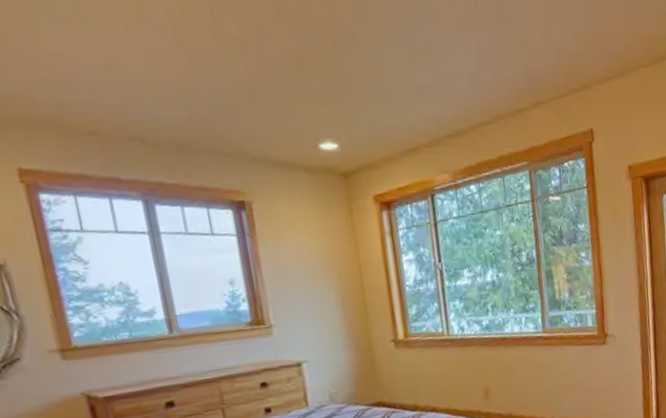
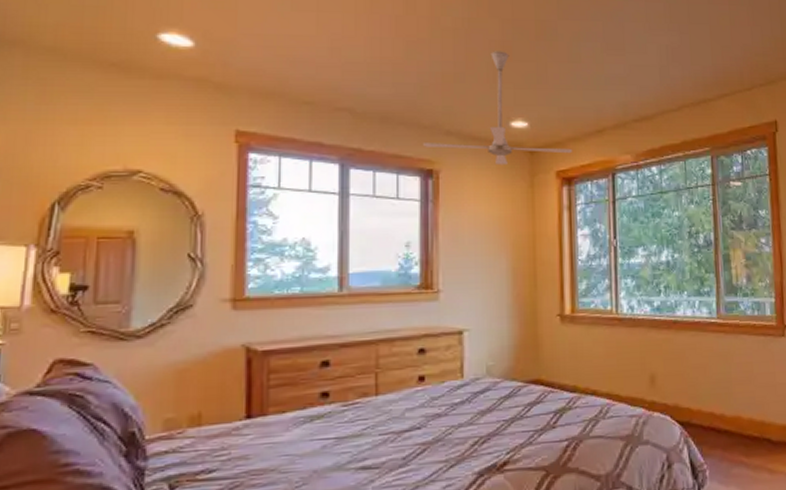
ceiling fan: none [229,62,389,193] -> present [423,51,573,166]

